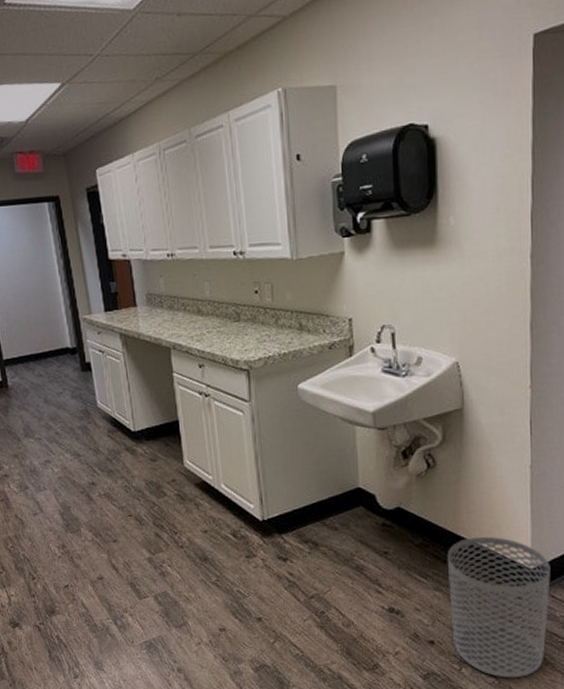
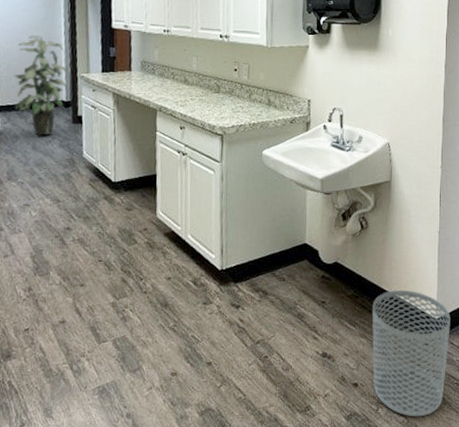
indoor plant: none [13,277,70,388] -> present [14,34,68,136]

